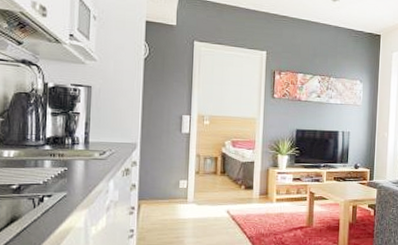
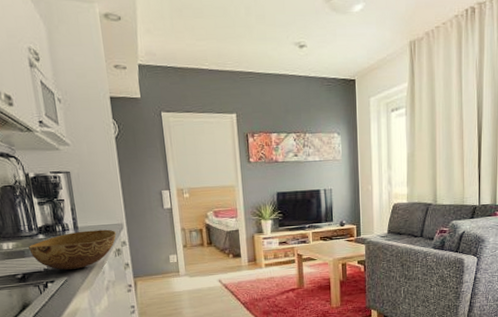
bowl: none [31,146,128,185] -> present [29,229,116,270]

